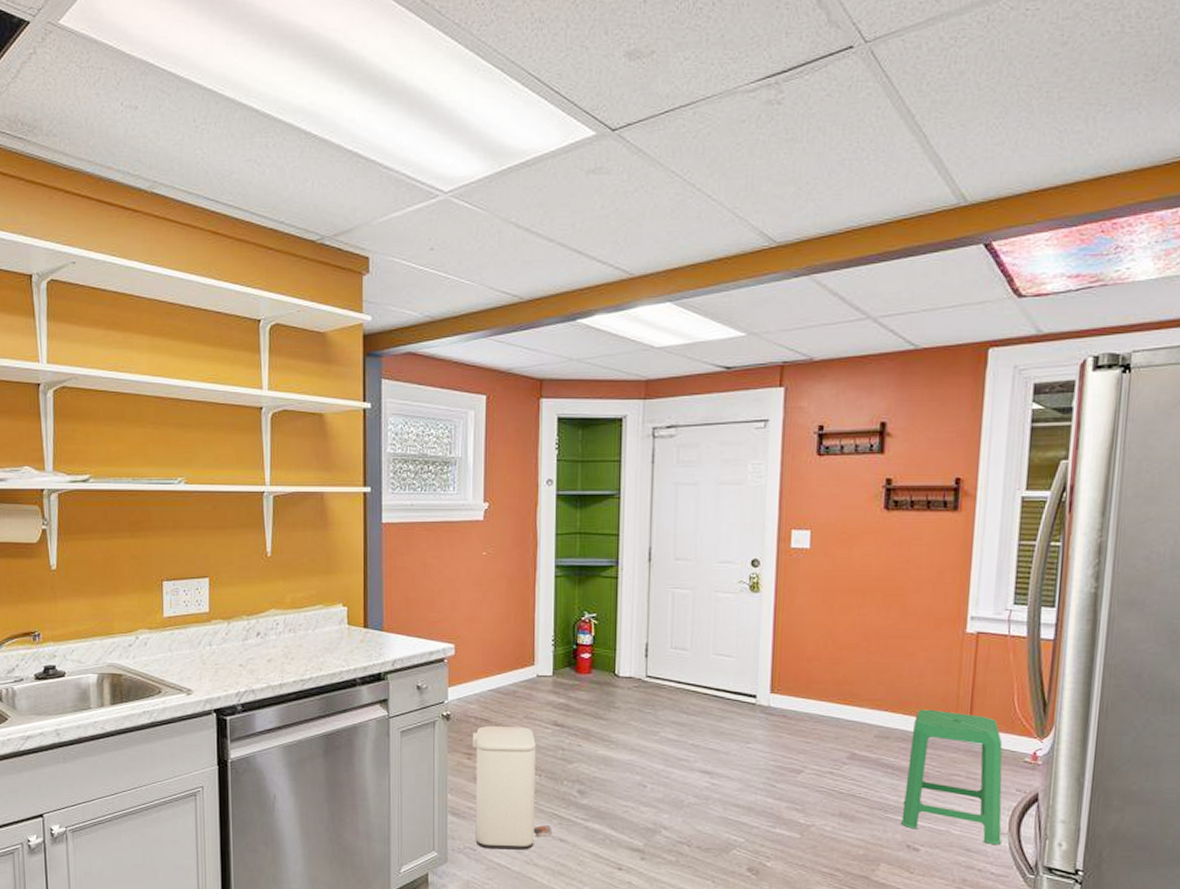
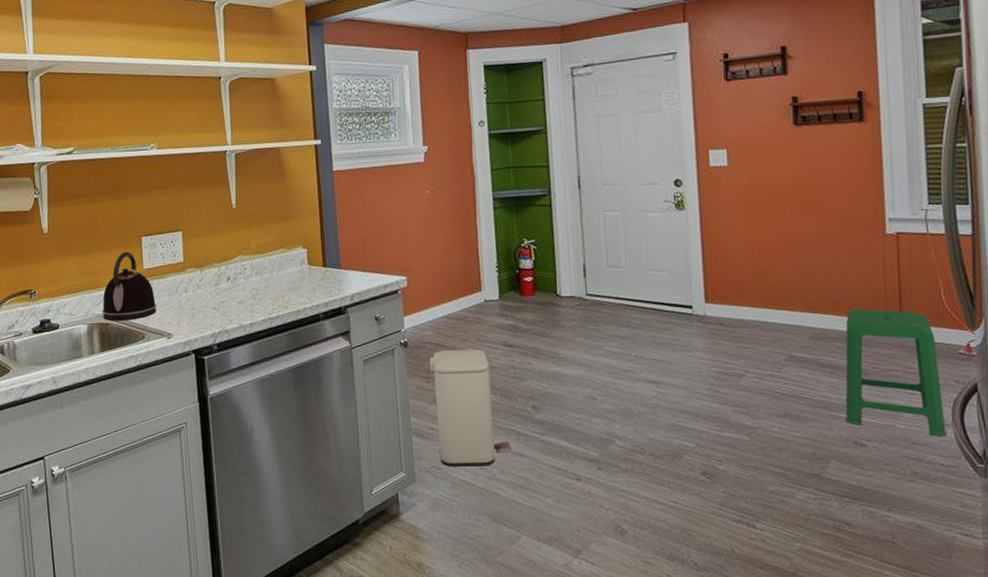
kettle: none [114,596,177,673] -> present [101,251,157,321]

